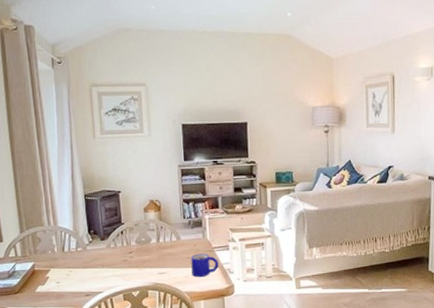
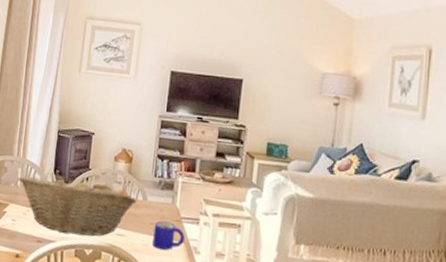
fruit basket: none [55,232,172,284] -> present [19,175,137,237]

